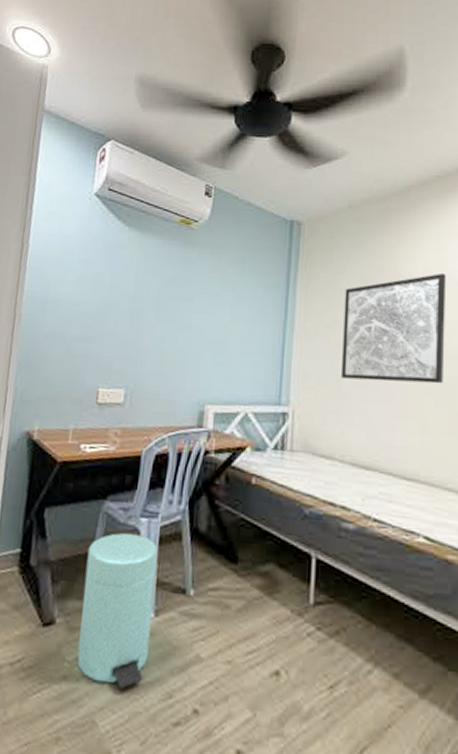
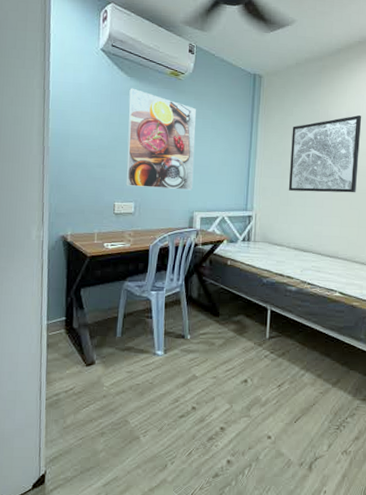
trash can: present [77,533,158,689] -> none [112,302,164,400]
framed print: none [114,240,212,375] -> present [125,88,196,191]

